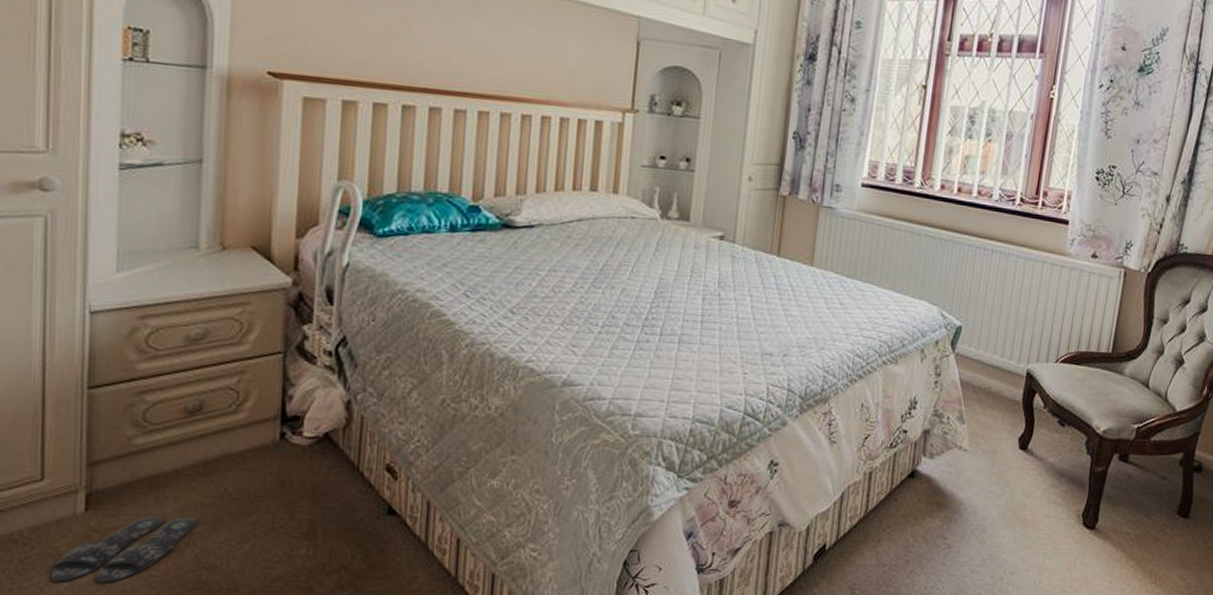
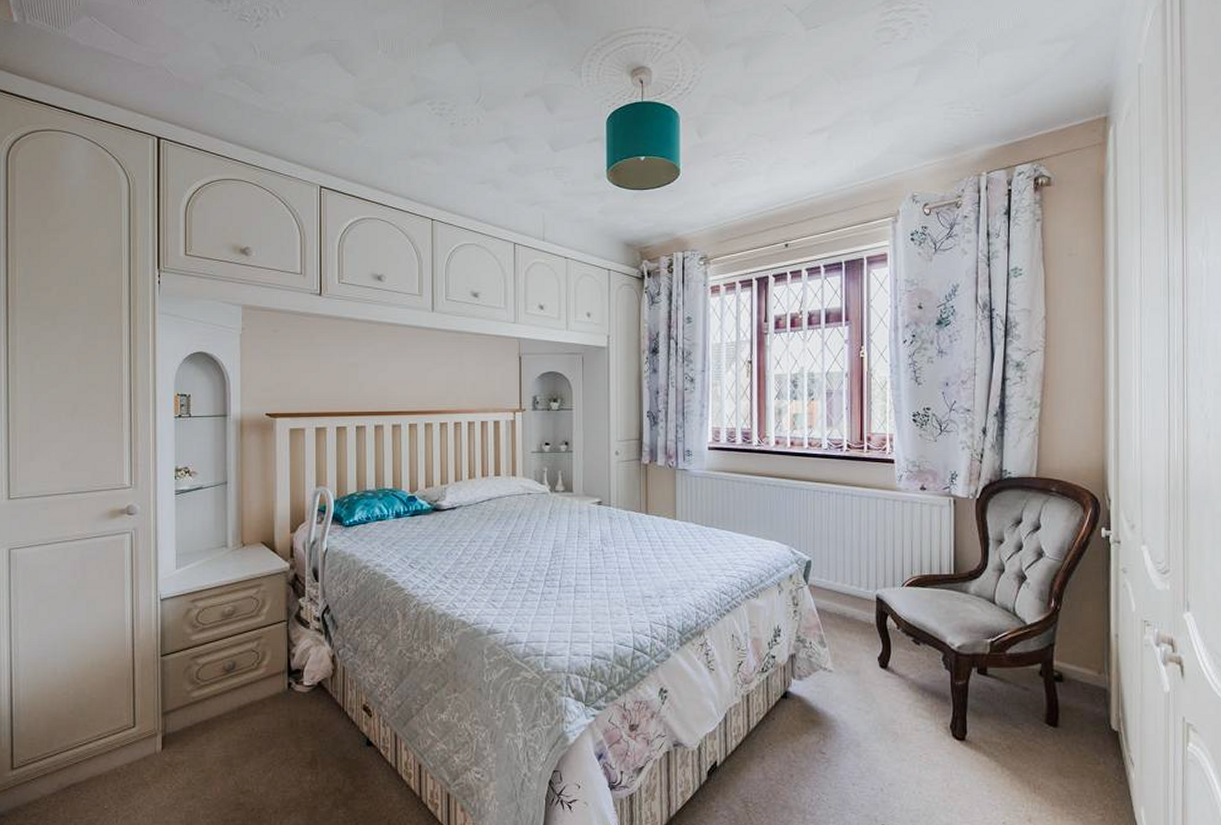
slippers: present [50,515,198,583] -> none [141,751,236,806]

